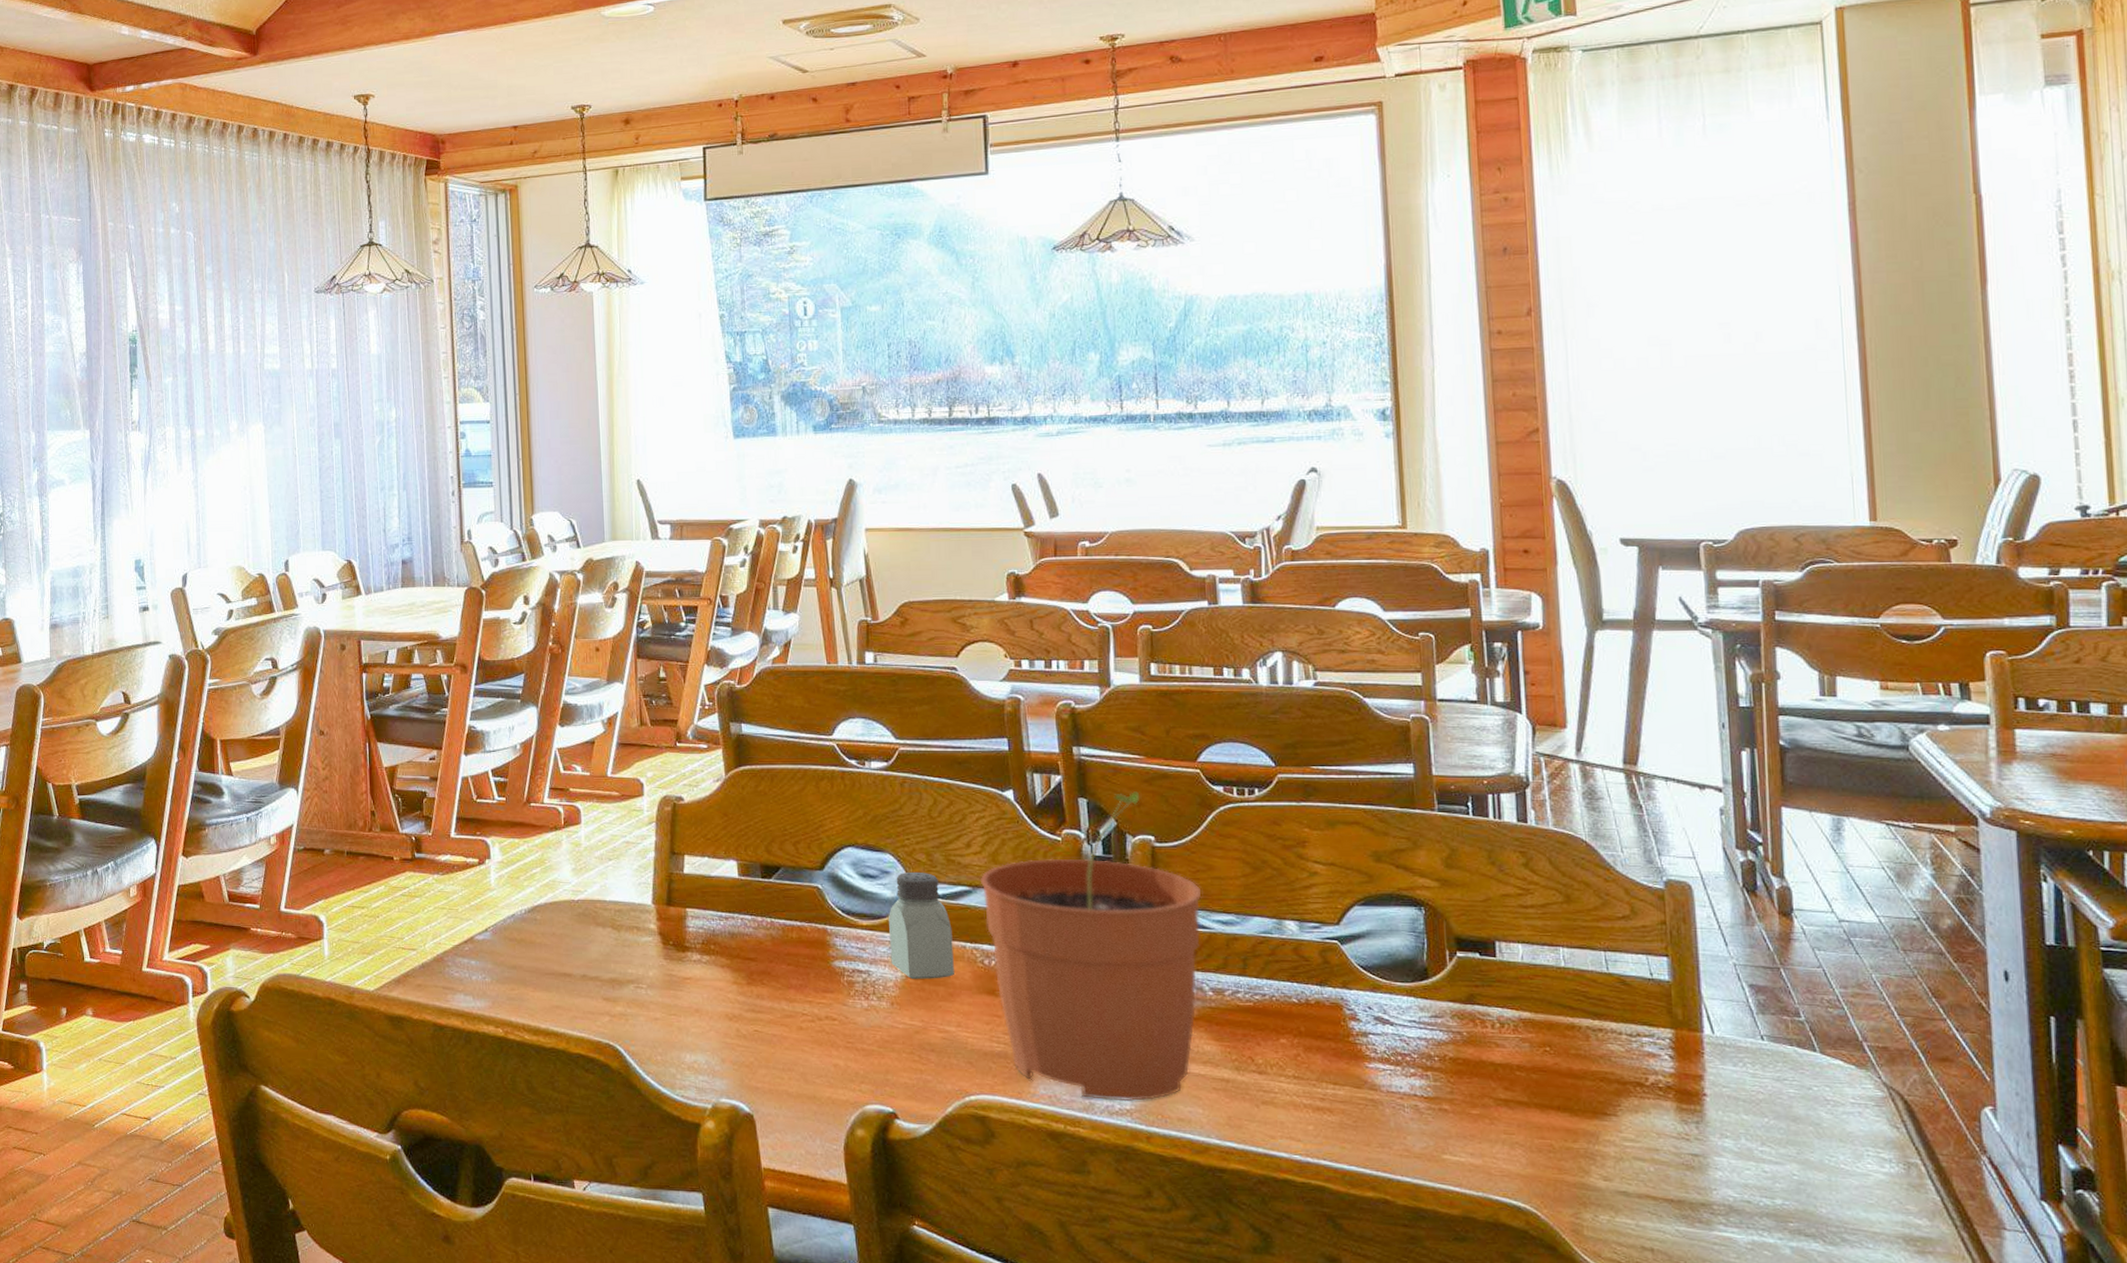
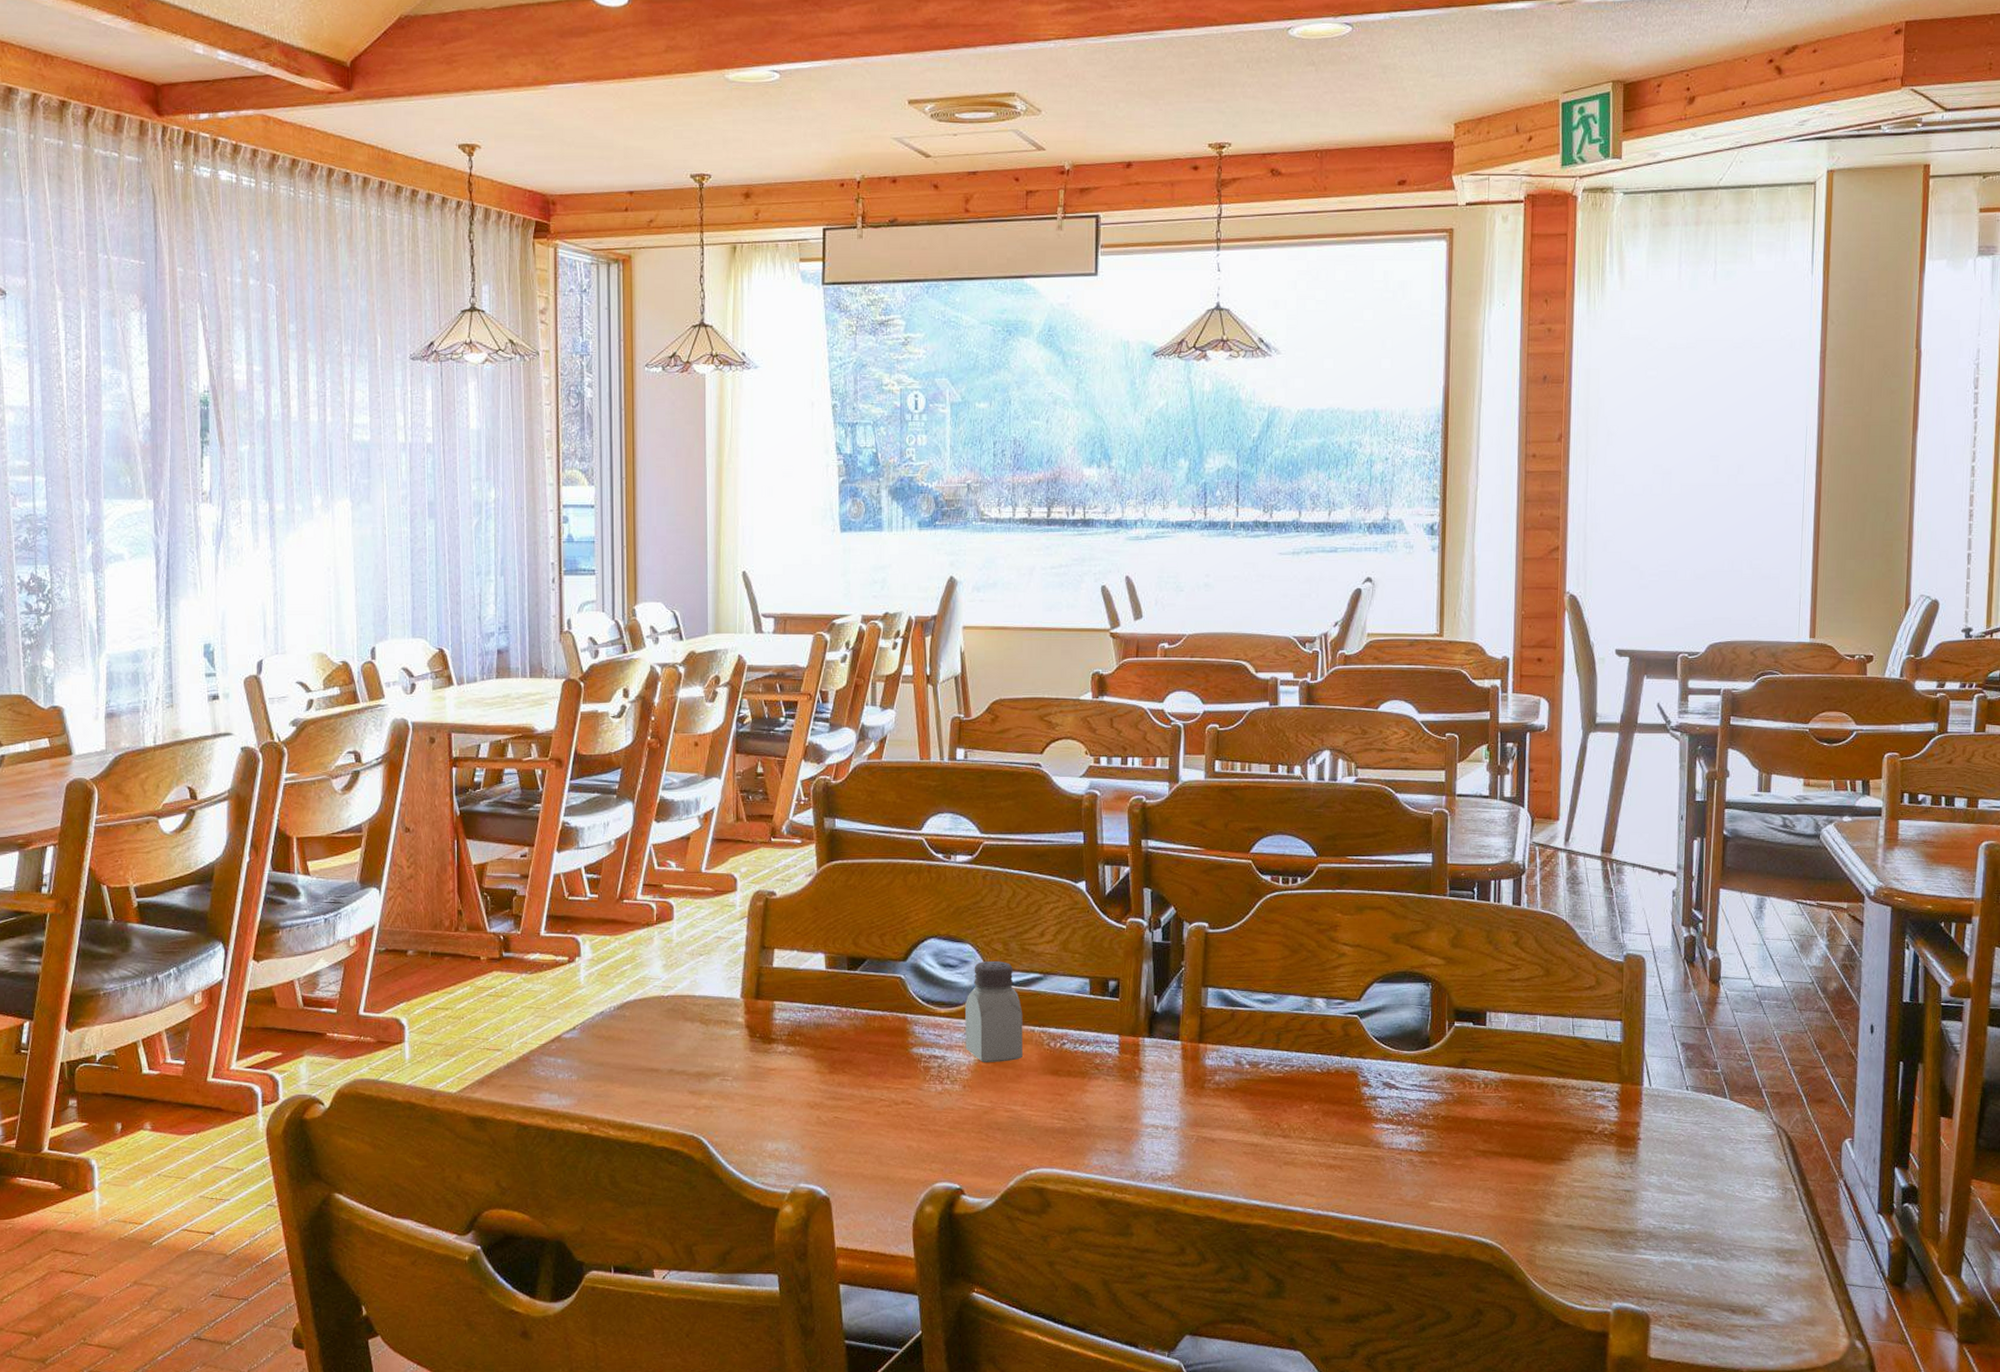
plant pot: present [979,791,1202,1101] -> none [1050,881,1246,1168]

